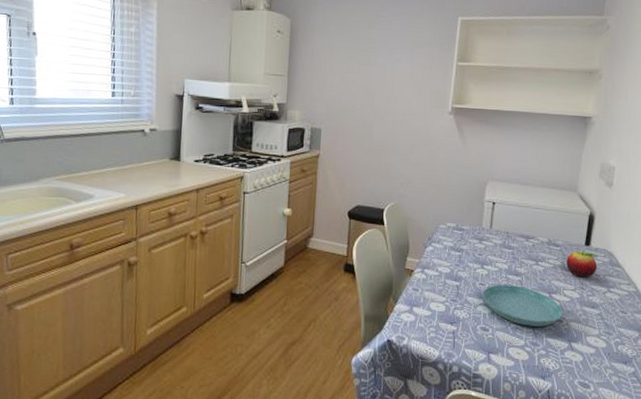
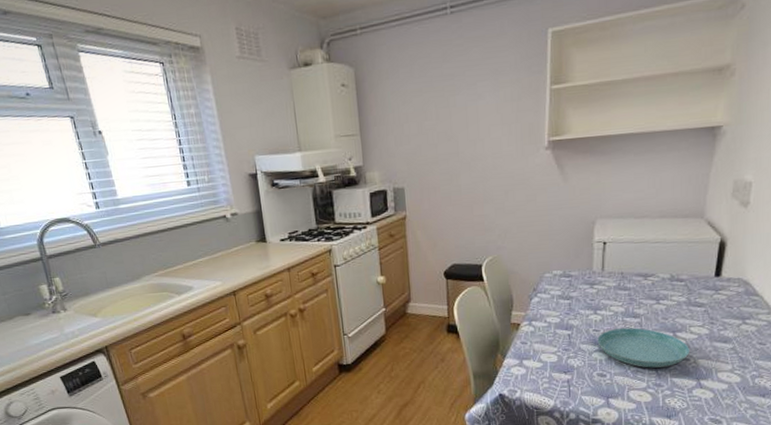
fruit: present [566,250,599,278] -> none [693,282,732,312]

